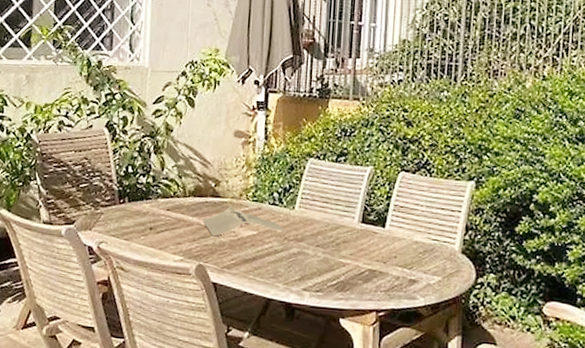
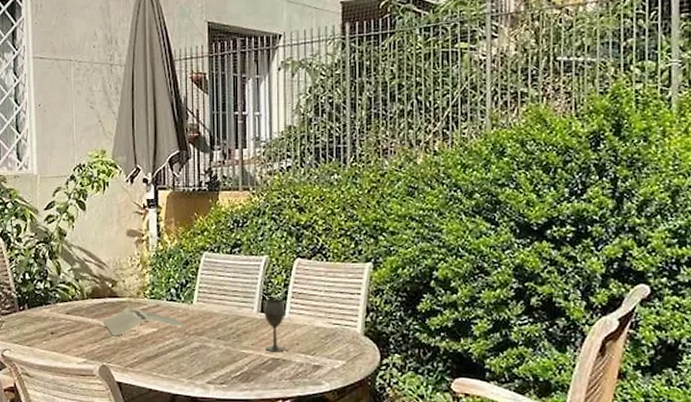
wine glass: none [363,210,386,264] -> present [264,299,286,352]

